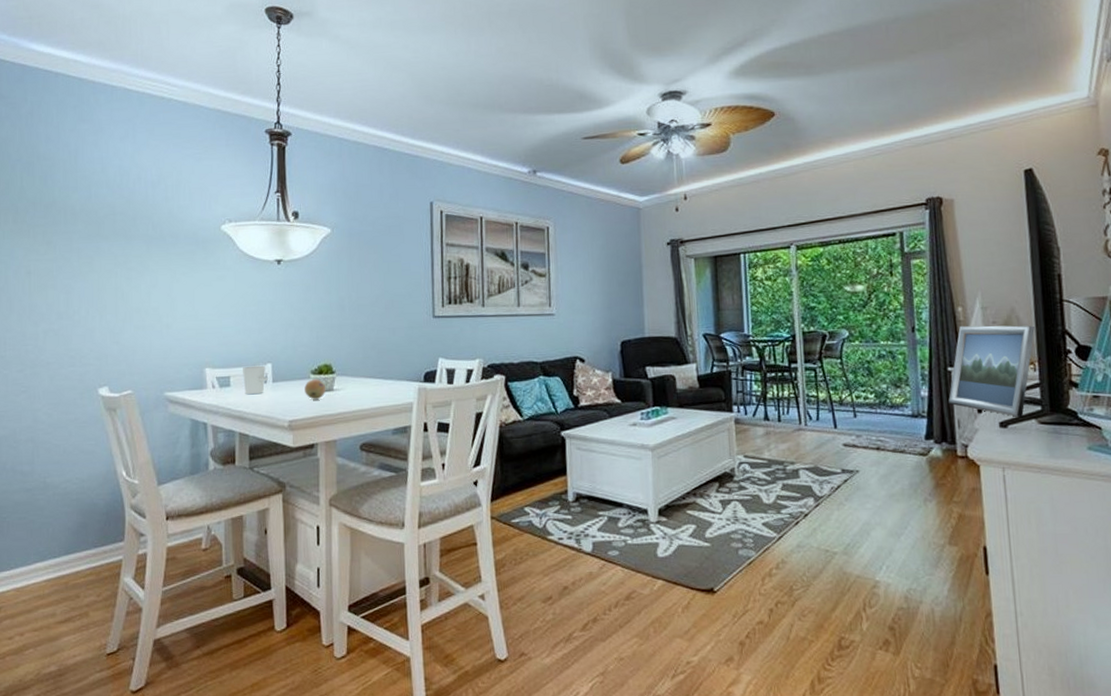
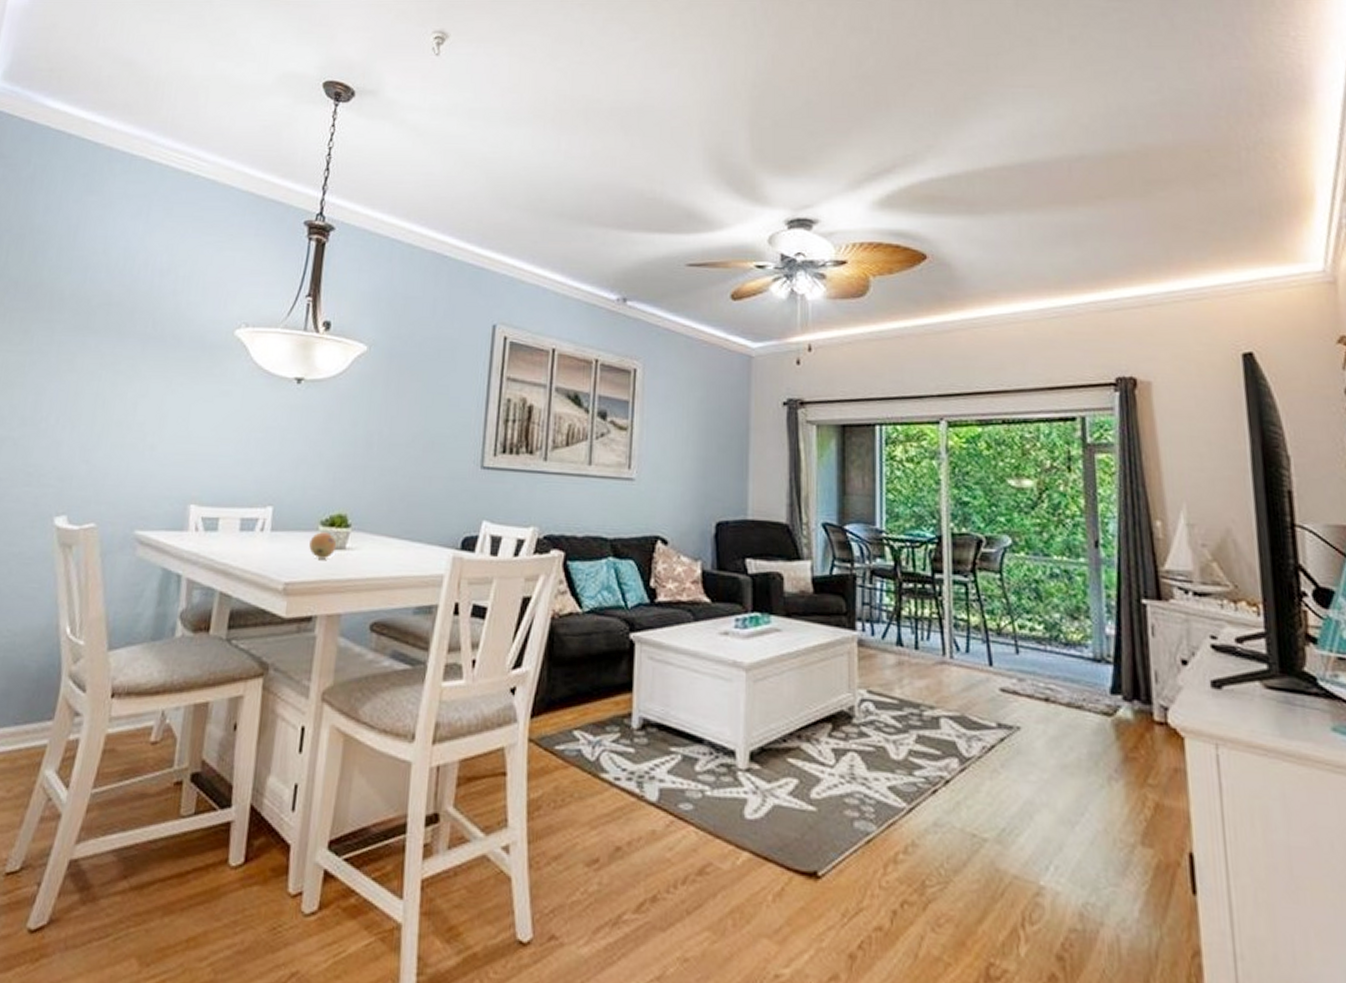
cup: present [243,365,269,395] -> none [234,507,267,545]
picture frame: present [948,325,1035,418] -> none [1142,545,1258,678]

